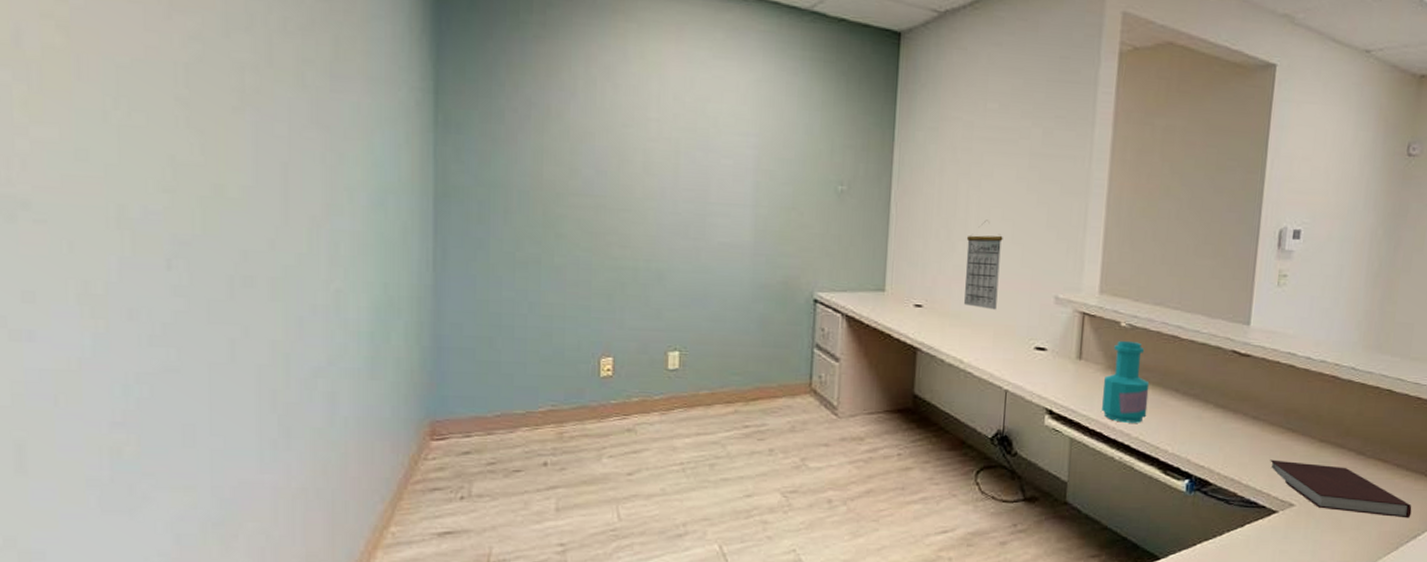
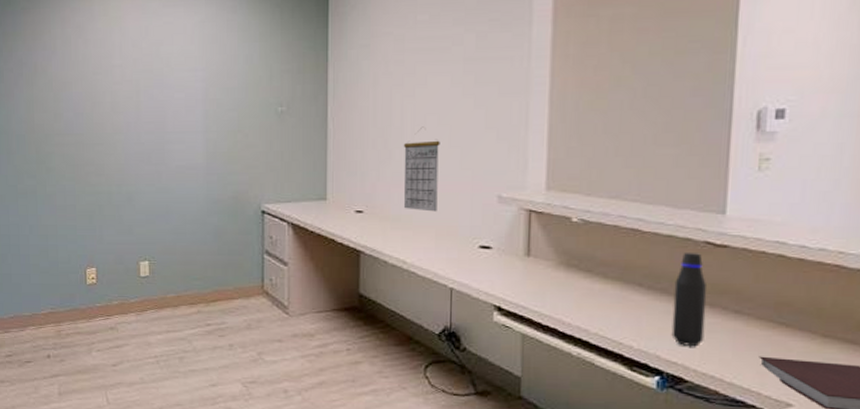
bottle: present [1102,341,1150,423] -> none [555,237,608,319]
water bottle: none [1201,361,1232,451] -> present [671,253,707,347]

